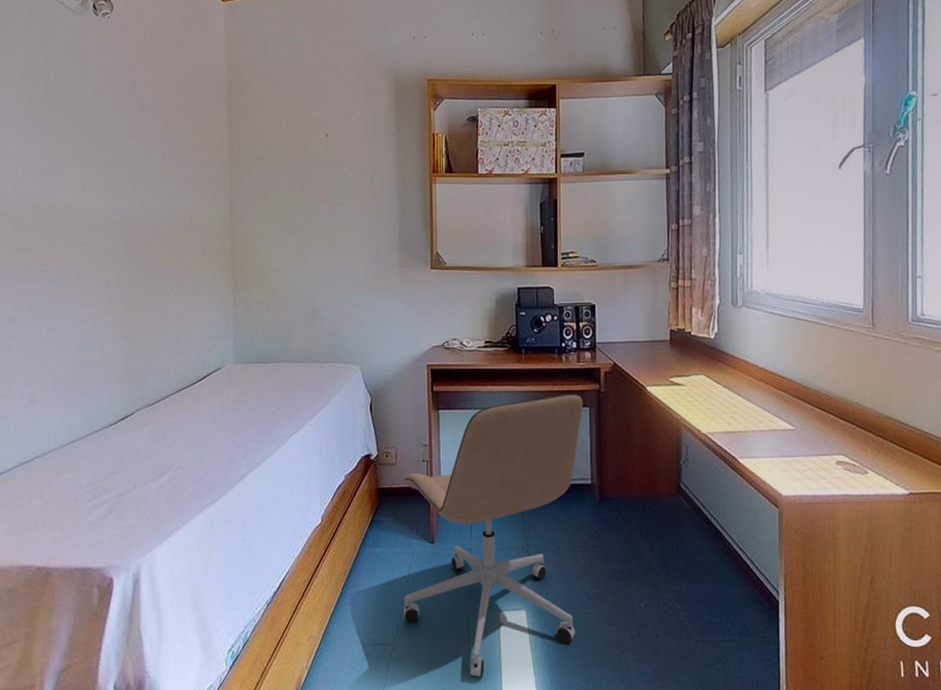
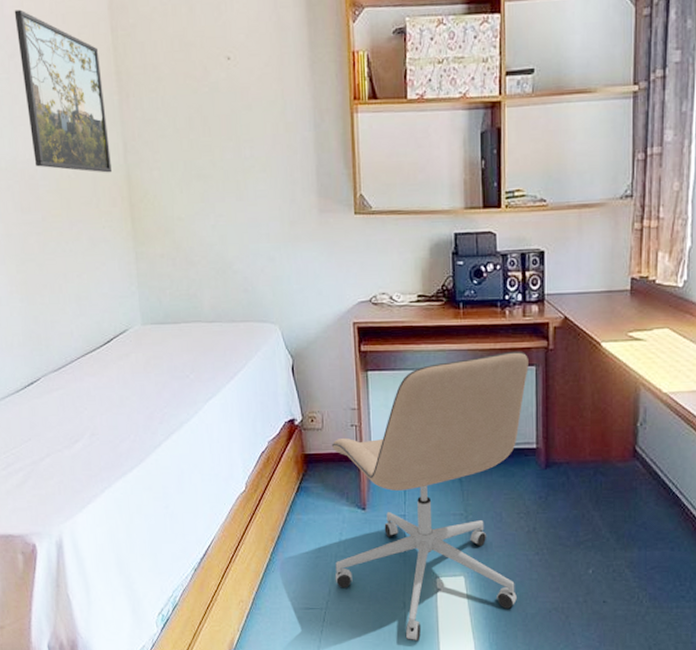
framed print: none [144,89,218,228] -> present [14,9,112,173]

